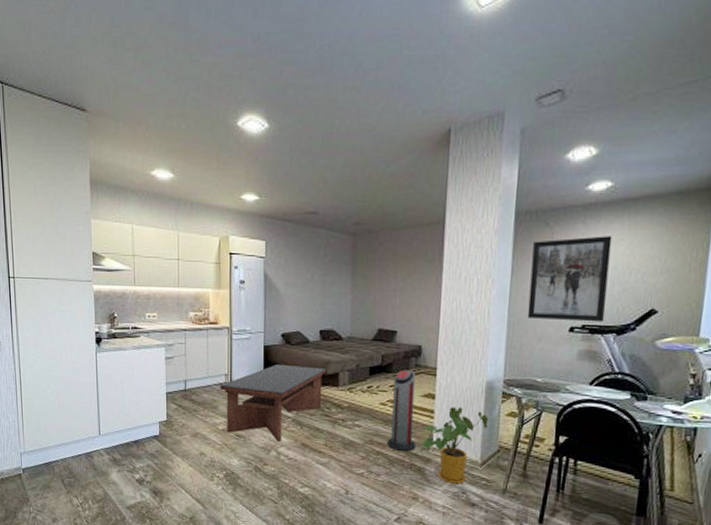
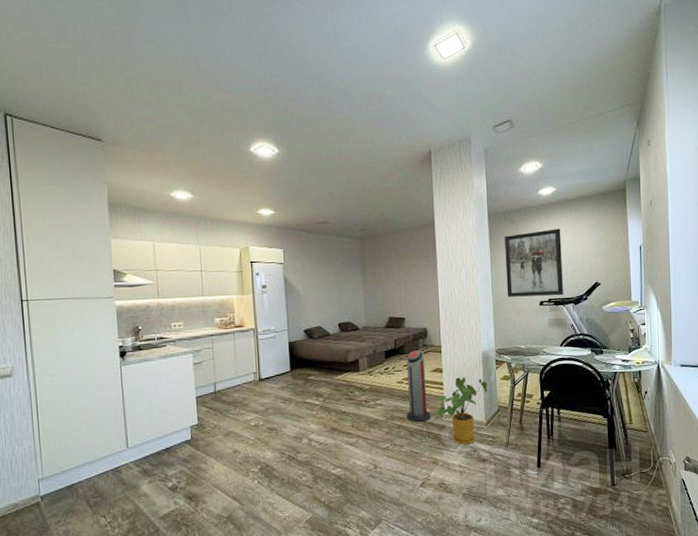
coffee table: present [220,363,327,441] -> none [249,356,348,429]

